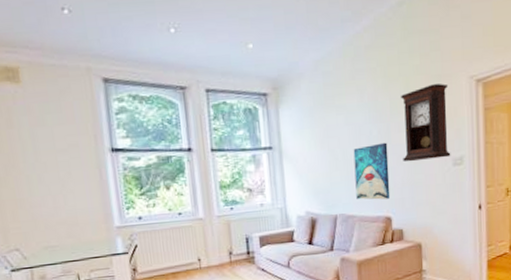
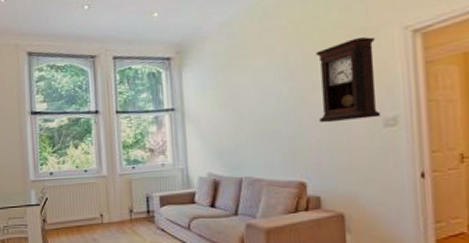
wall art: present [353,142,390,200] -> none [261,102,305,163]

